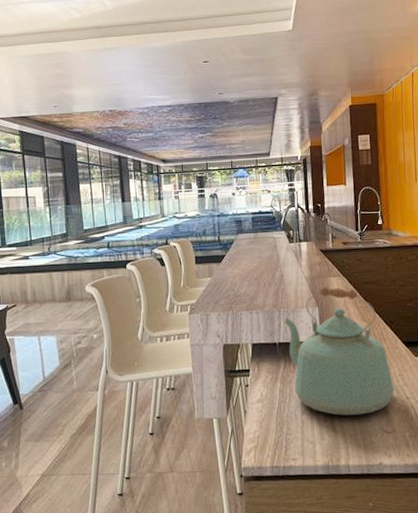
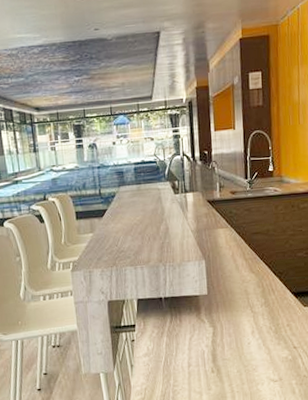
kettle: present [284,287,395,416] -> none [169,239,282,367]

